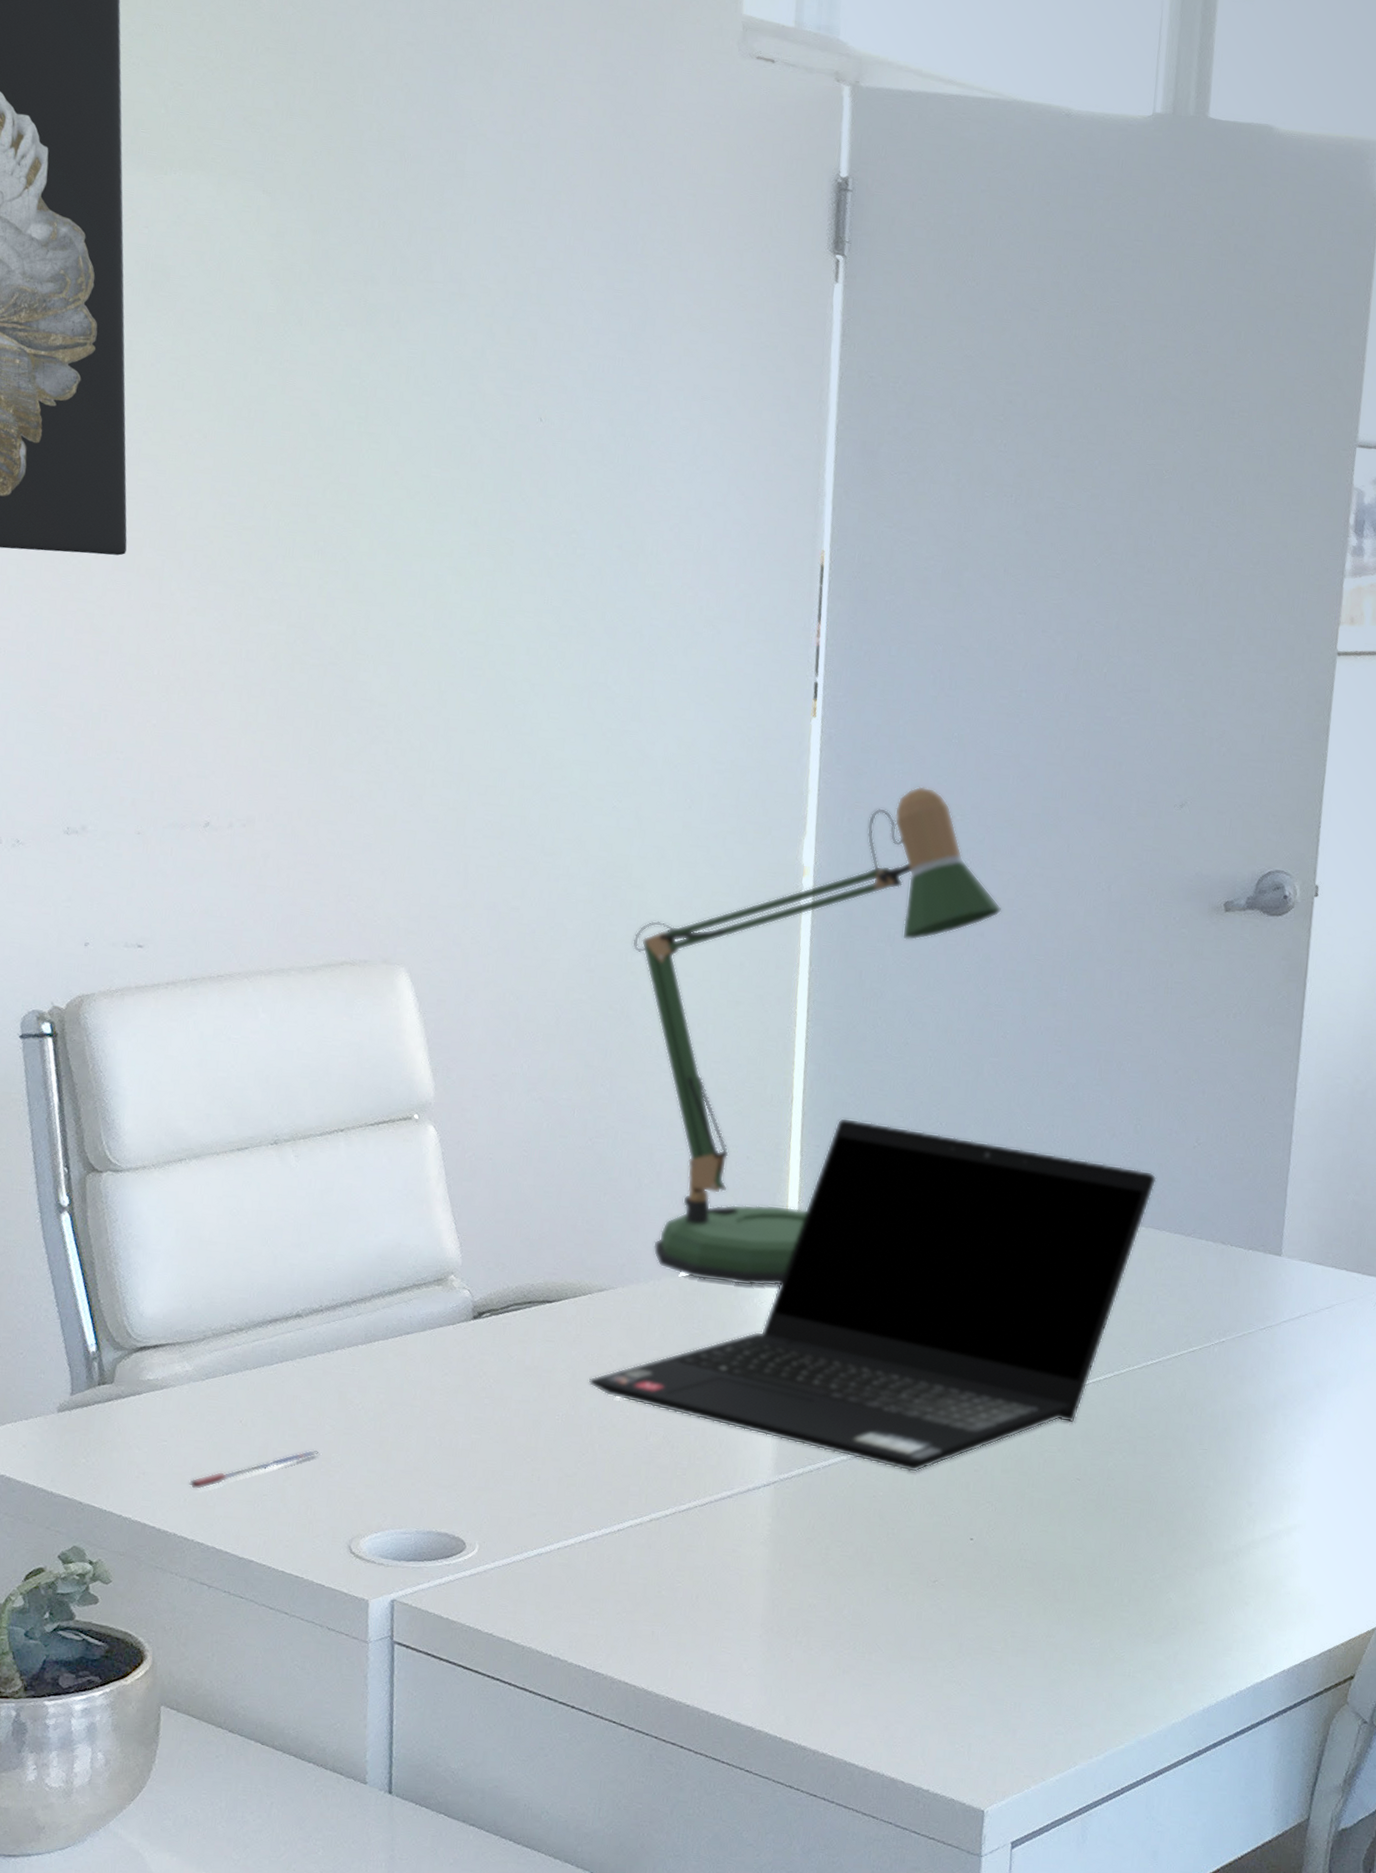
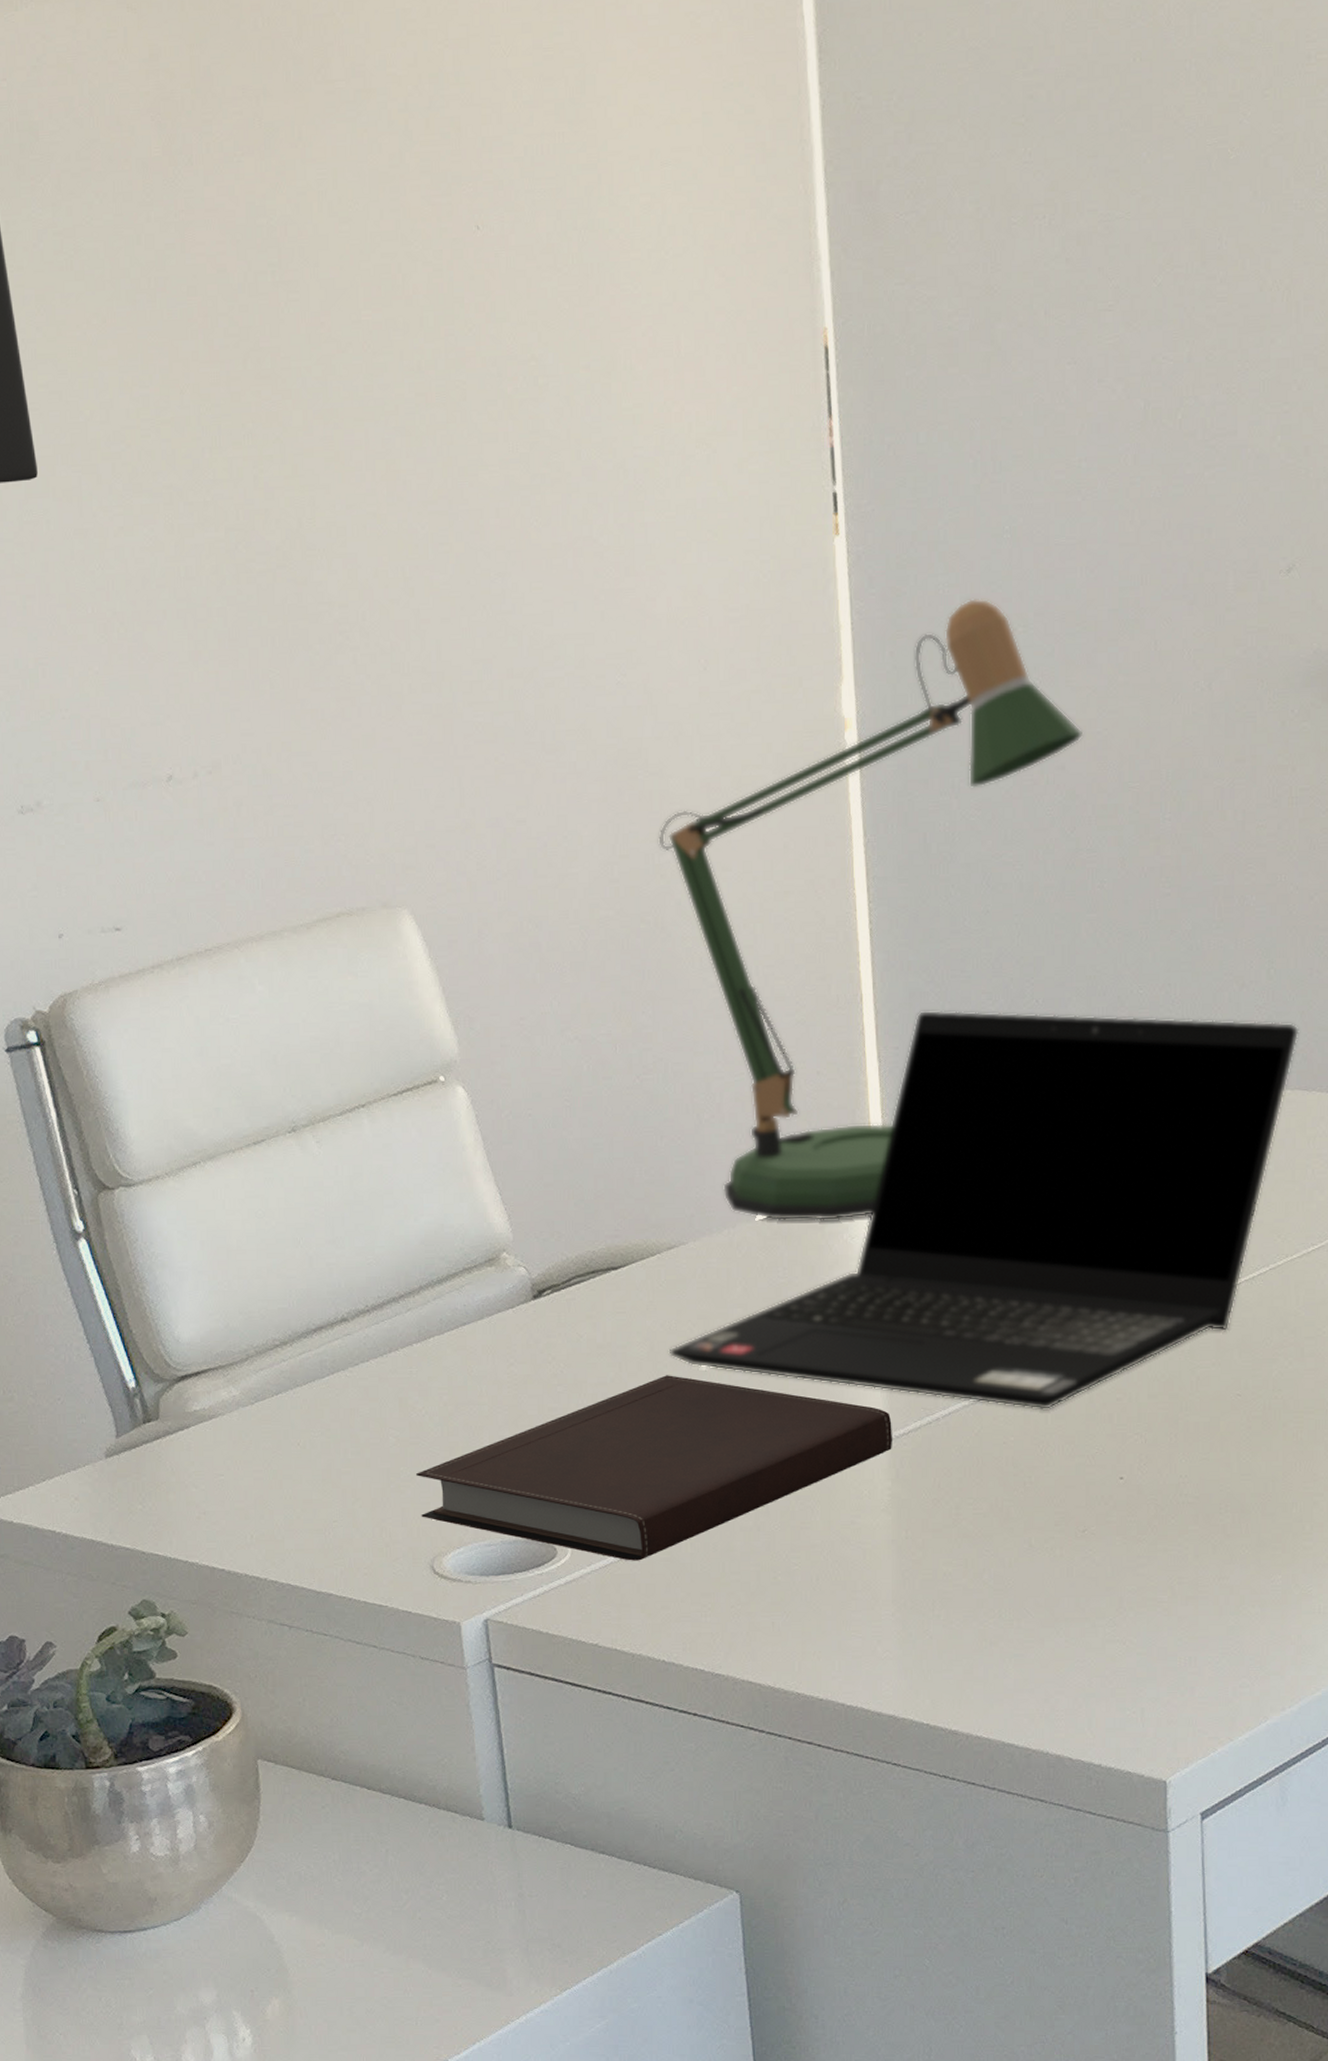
pen: present [189,1449,321,1490] -> none [253,1465,388,1525]
notebook: none [345,1401,778,1563] -> present [416,1375,892,1561]

